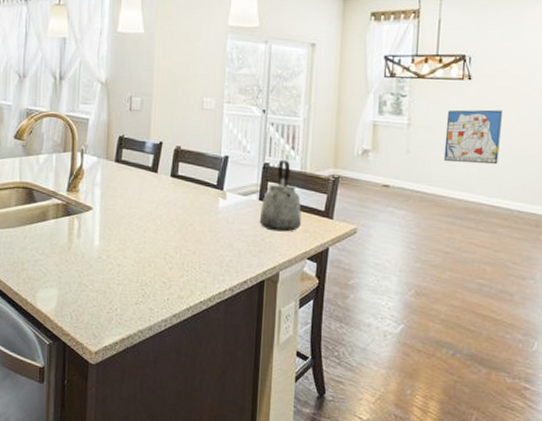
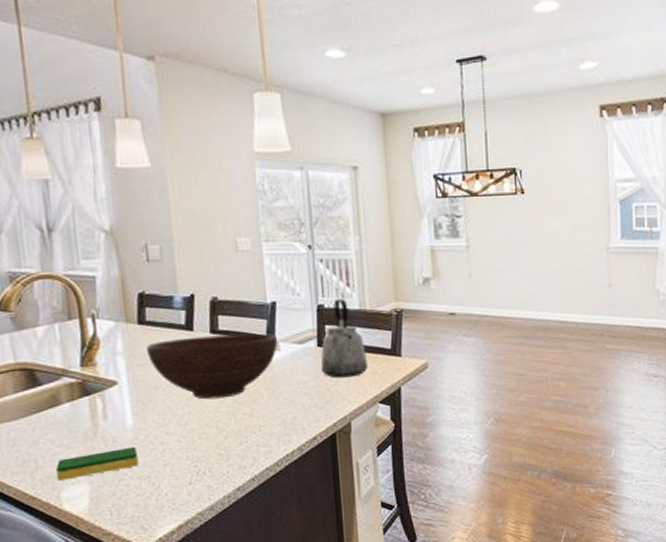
dish sponge: none [35,264,98,283] -> present [55,446,138,481]
fruit bowl: none [119,178,226,234] -> present [147,333,278,400]
wall art: present [443,109,502,165] -> none [505,222,559,282]

